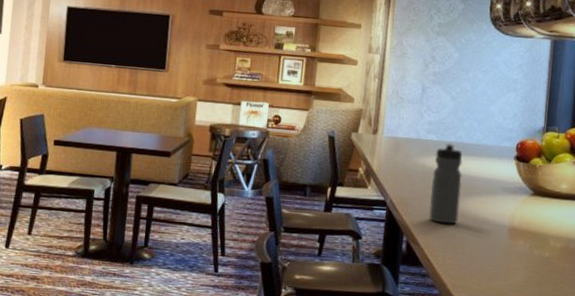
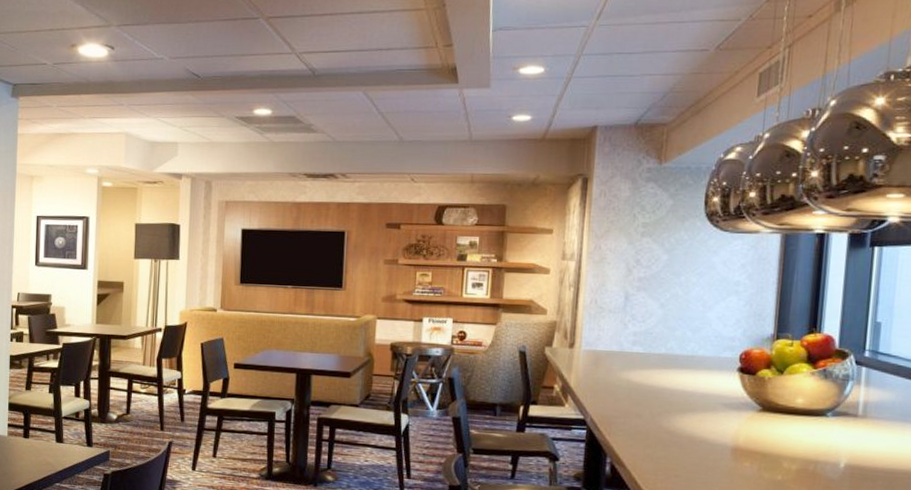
water bottle: present [429,143,463,224] -> none [636,355,675,444]

